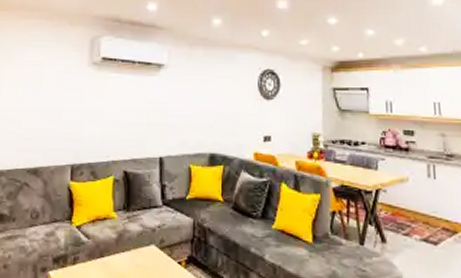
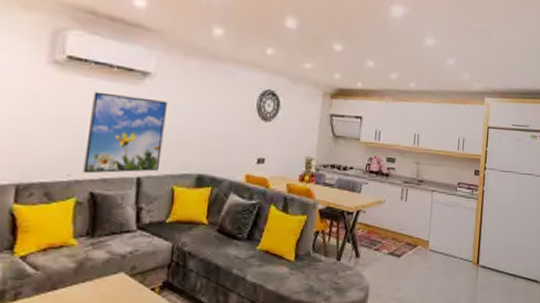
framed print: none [118,84,179,155] -> present [83,91,167,174]

